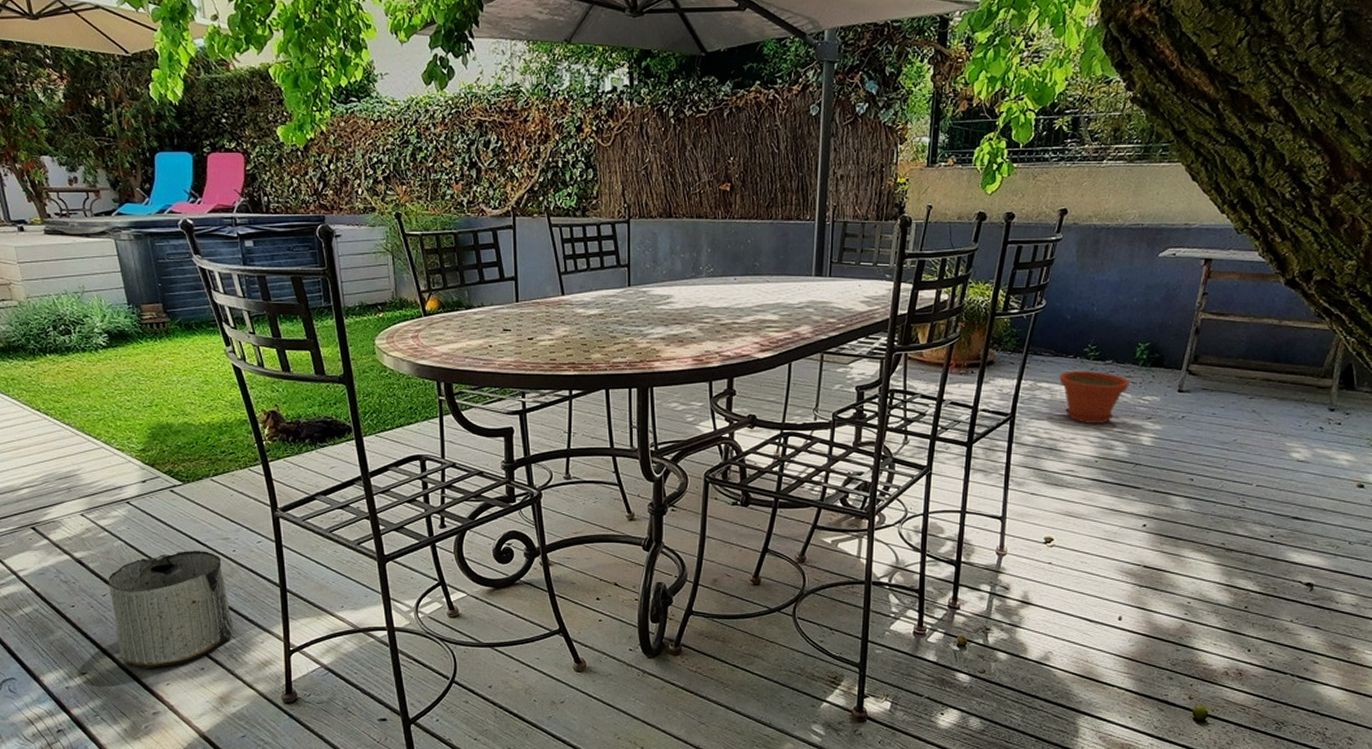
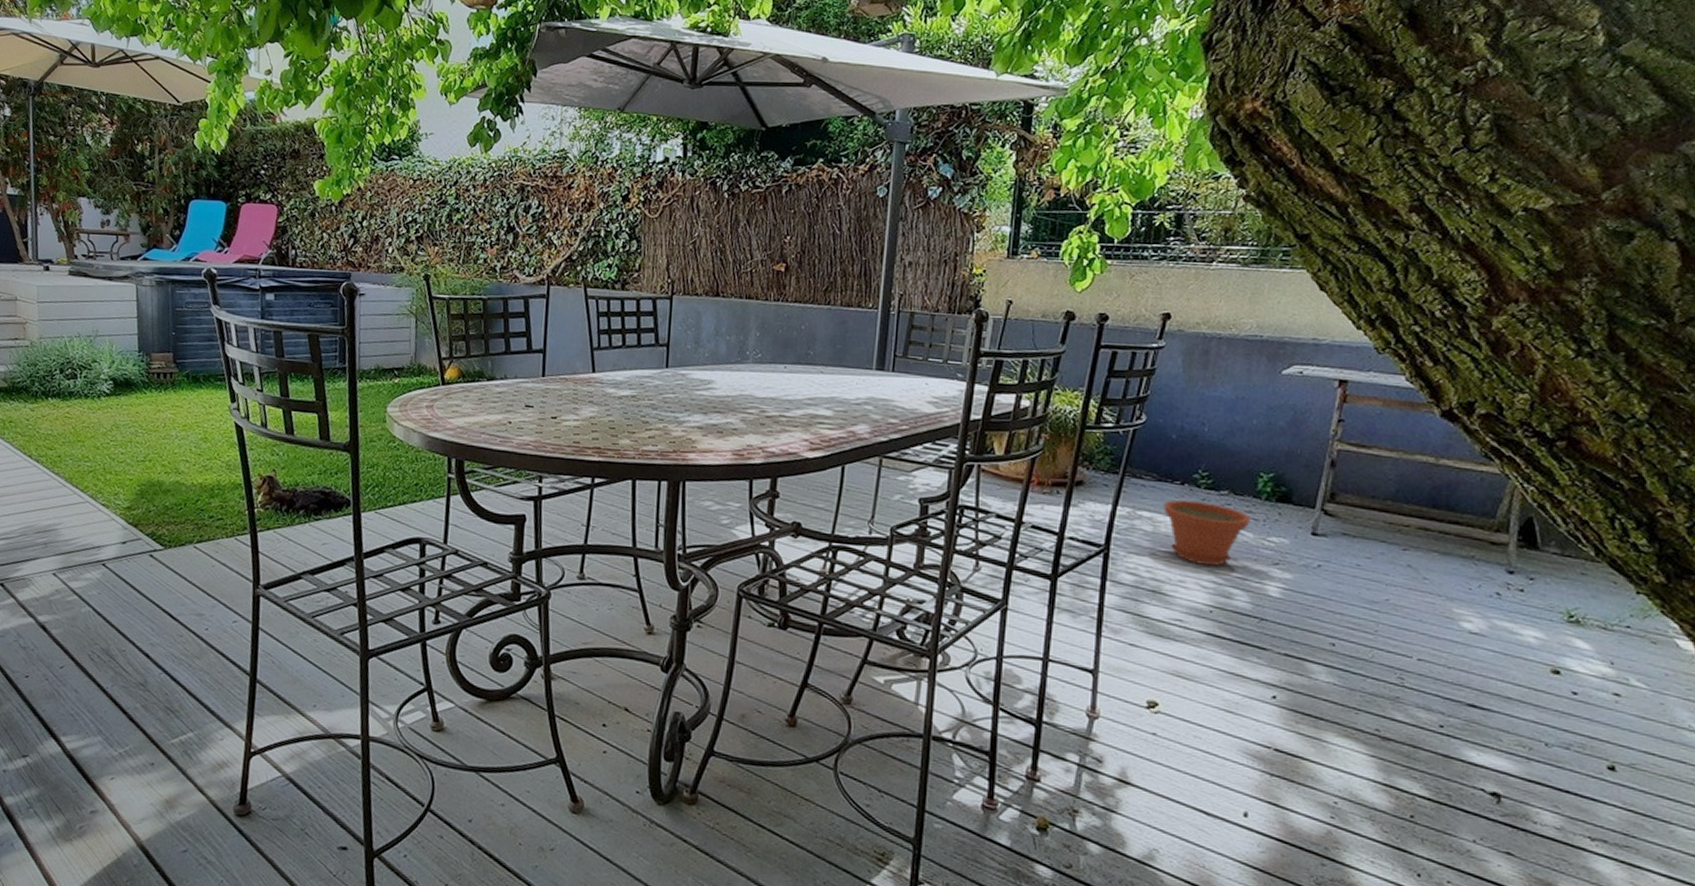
bucket: present [108,551,234,669] -> none [66,624,194,758]

